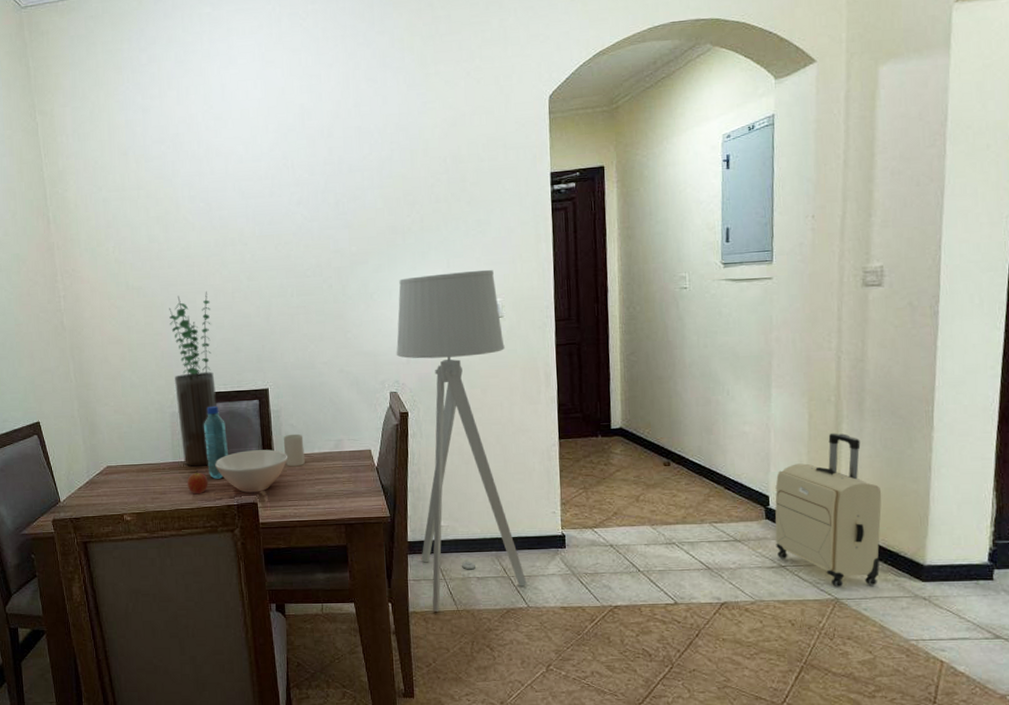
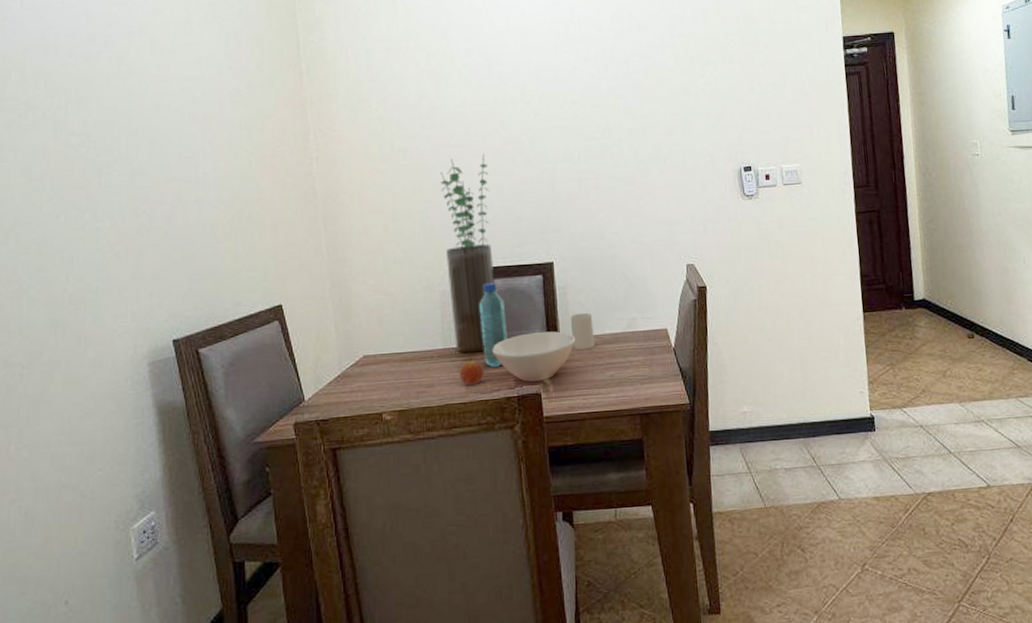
floor lamp: present [396,269,527,613] -> none [692,133,838,512]

